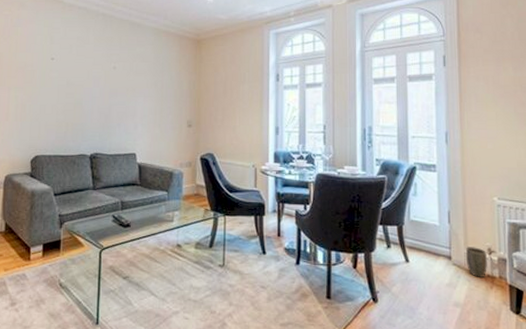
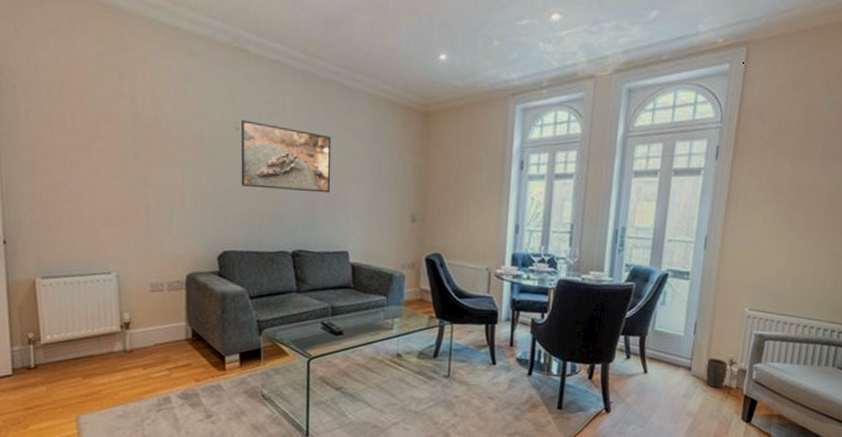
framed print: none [53,52,124,106] -> present [240,120,332,193]

